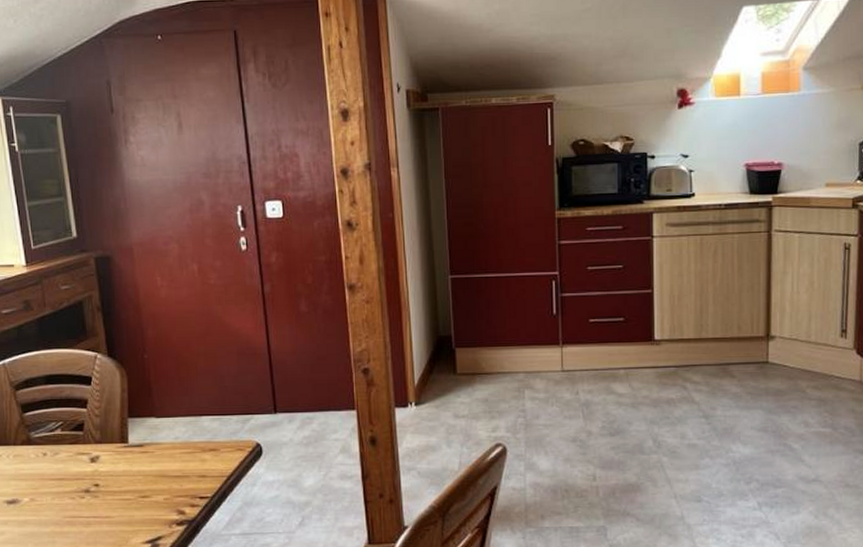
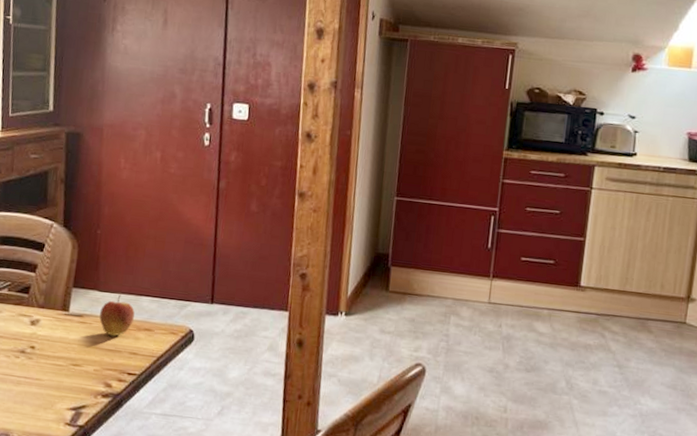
fruit: none [161,417,197,462] -> present [99,294,135,337]

